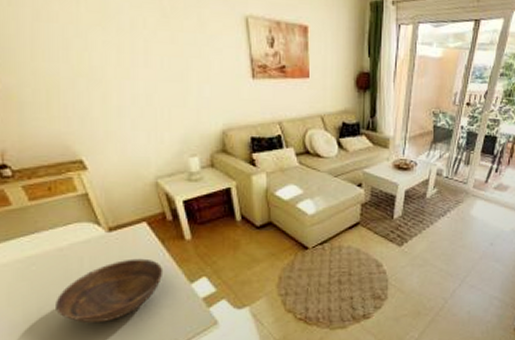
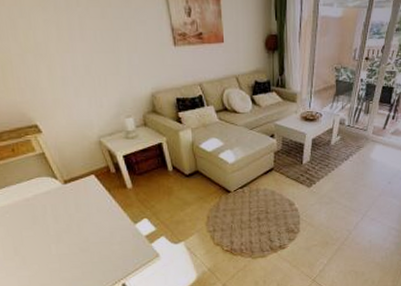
bowl: present [56,258,164,324] -> none [28,205,112,259]

